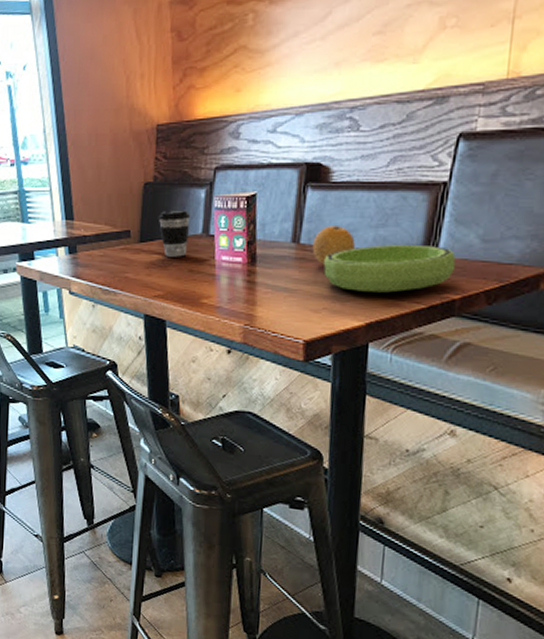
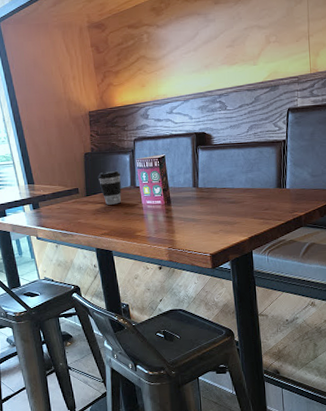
fruit: present [312,226,355,265] -> none [207,173,234,201]
bowl: present [323,244,456,294] -> none [216,181,299,217]

